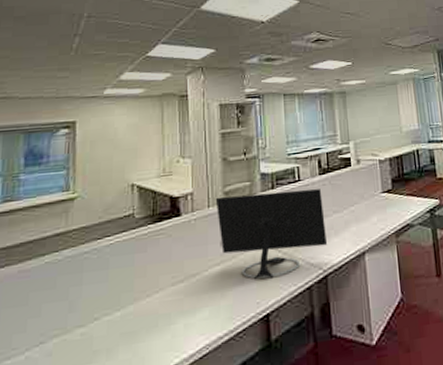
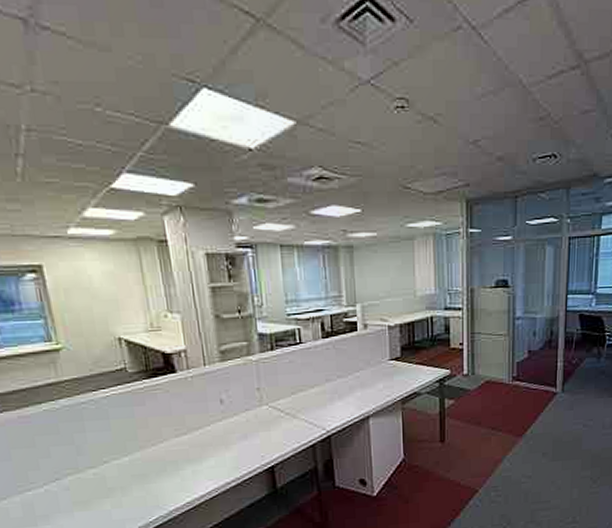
computer monitor: present [215,189,328,279] -> none [211,352,331,435]

